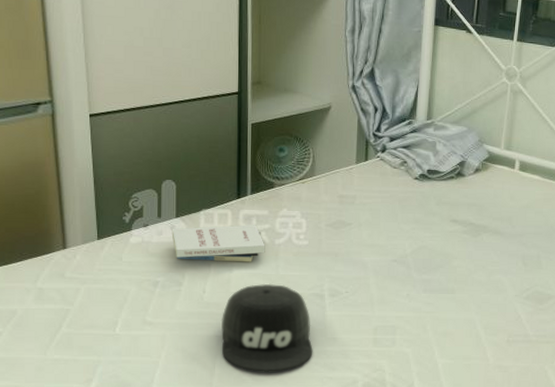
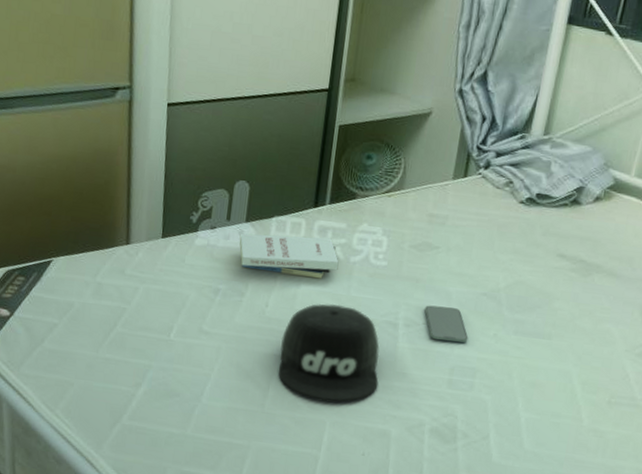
smartphone: none [346,275,386,305] -> present [424,305,469,343]

